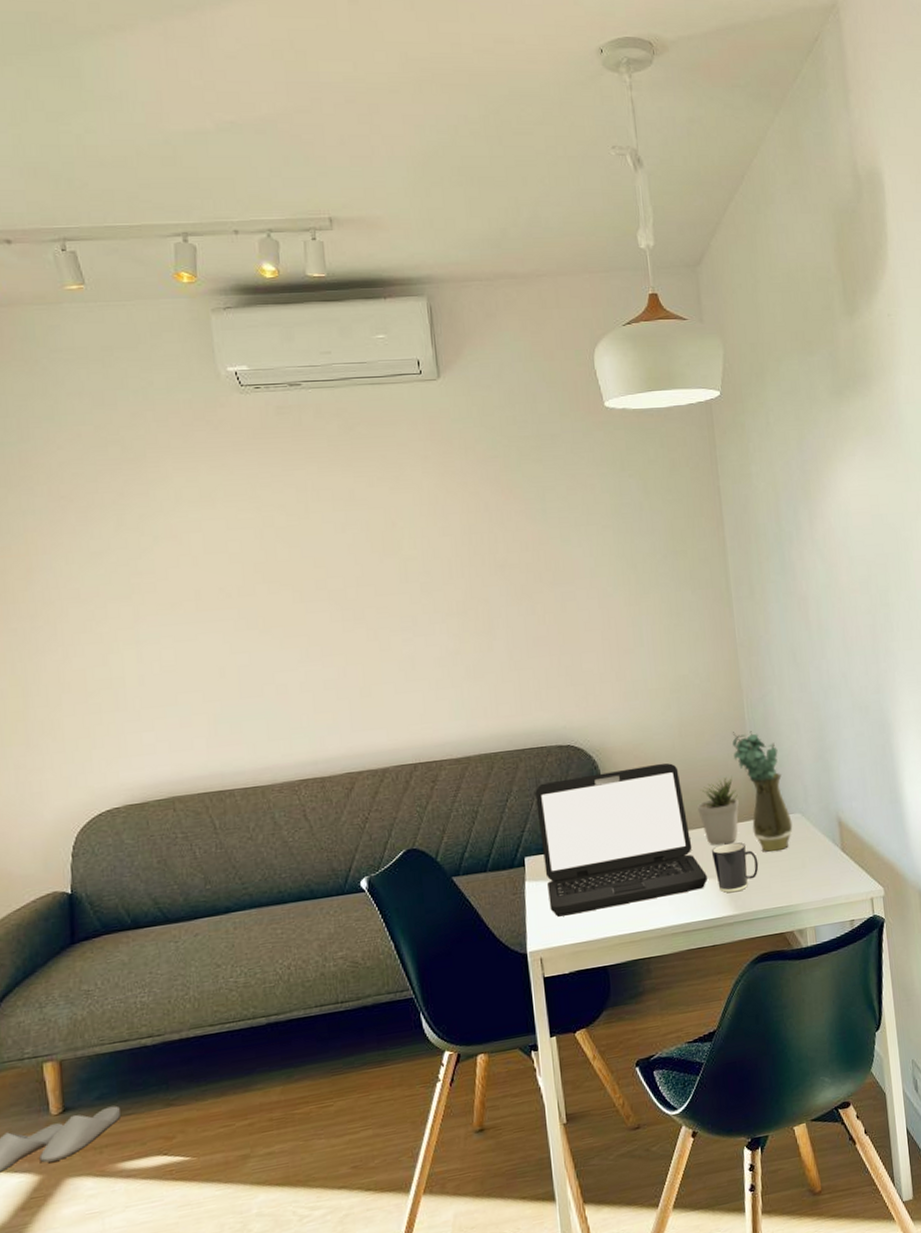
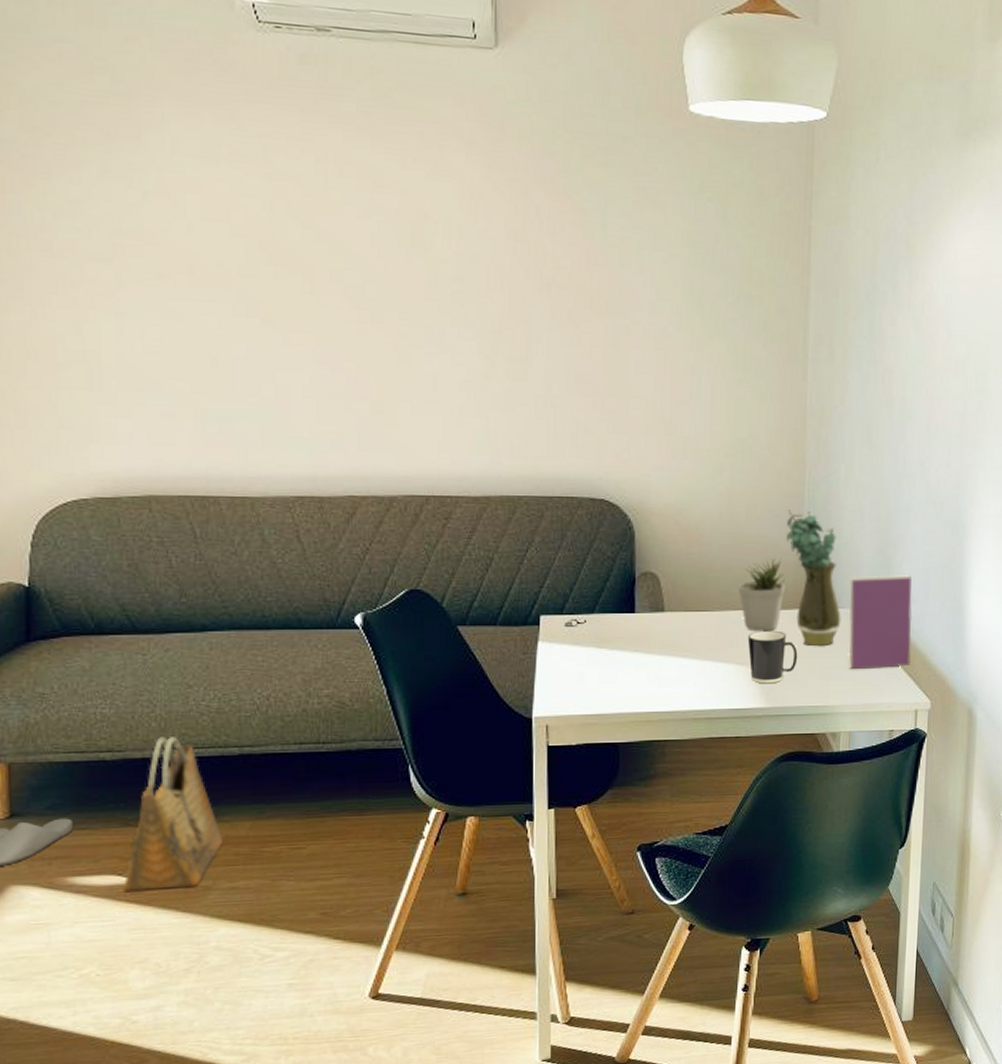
grocery bag: none [169,1015,258,1170] -> present [124,737,224,891]
laptop: present [535,763,707,917] -> none [559,533,739,684]
book: none [795,775,860,868] -> present [848,575,913,669]

